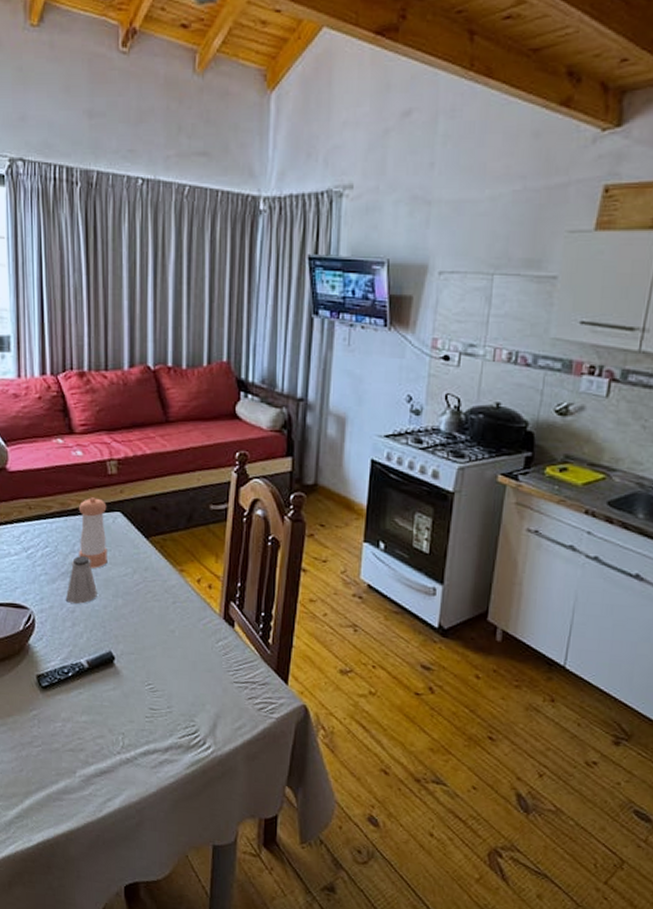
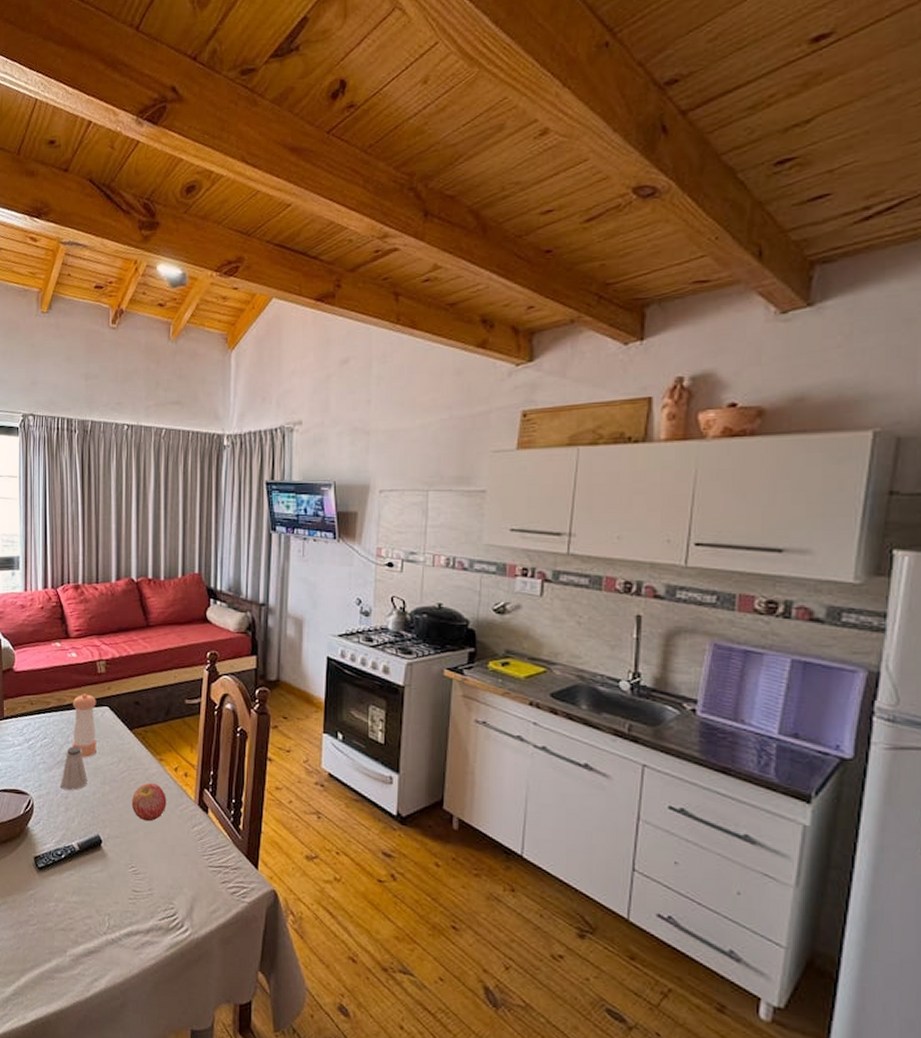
apple: none [148,594,188,637] -> present [131,782,167,822]

